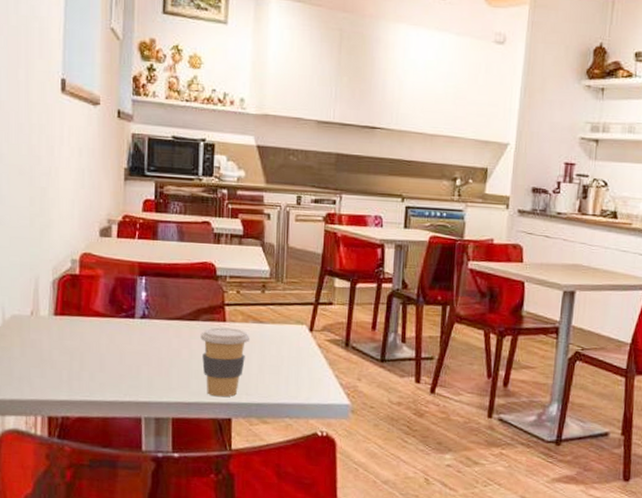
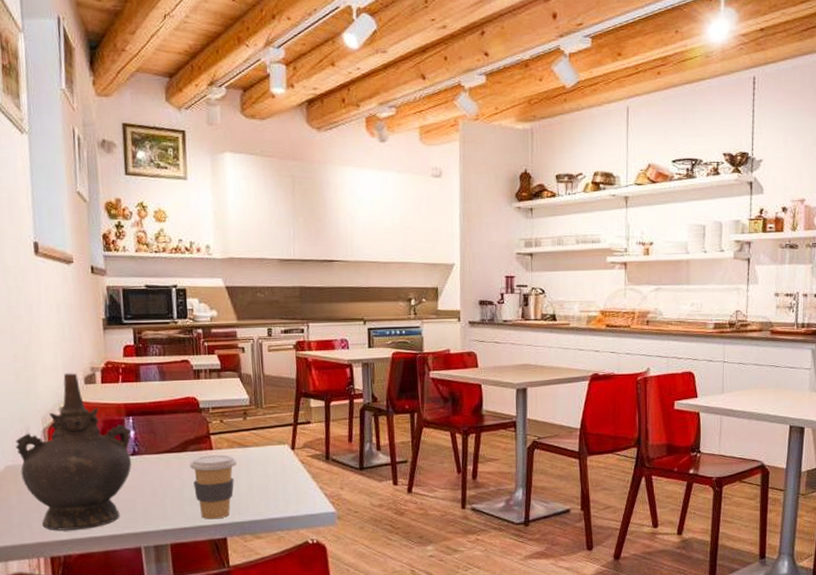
ceremonial vessel: none [24,223,143,392] -> present [15,373,132,531]

